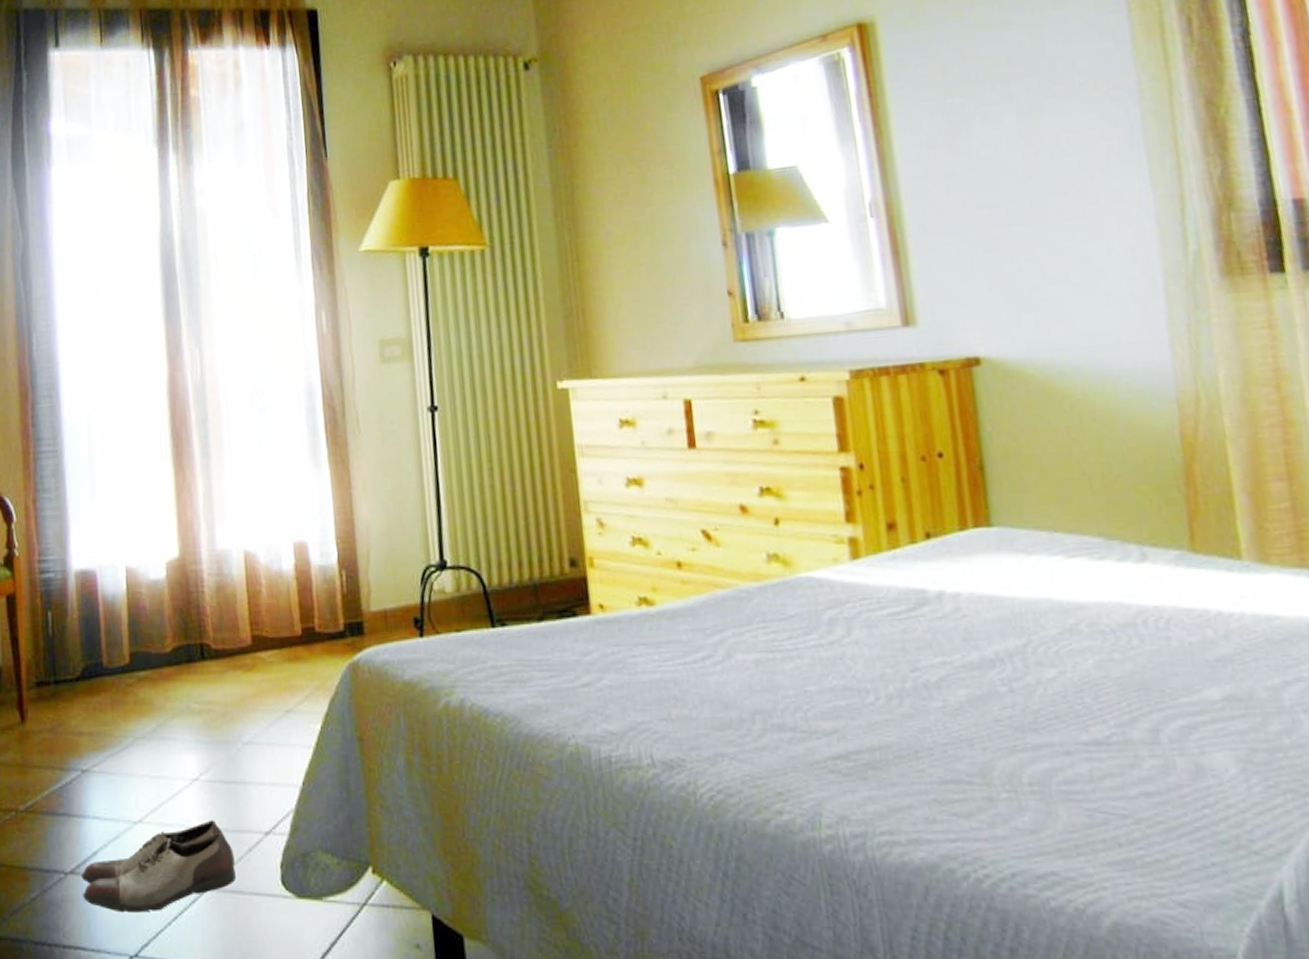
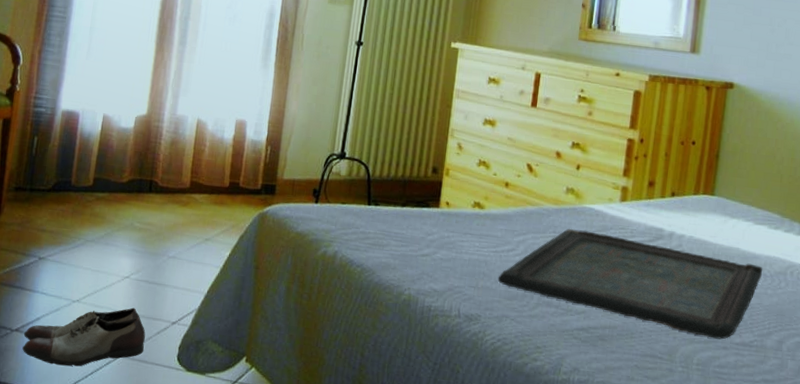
serving tray: none [697,611,1098,741] -> present [498,228,762,340]

